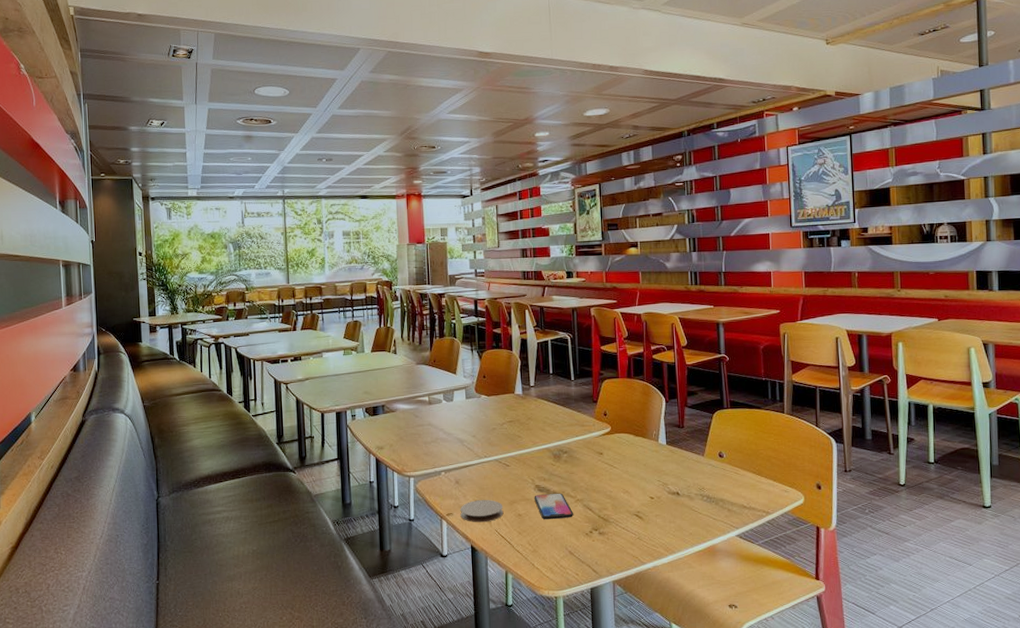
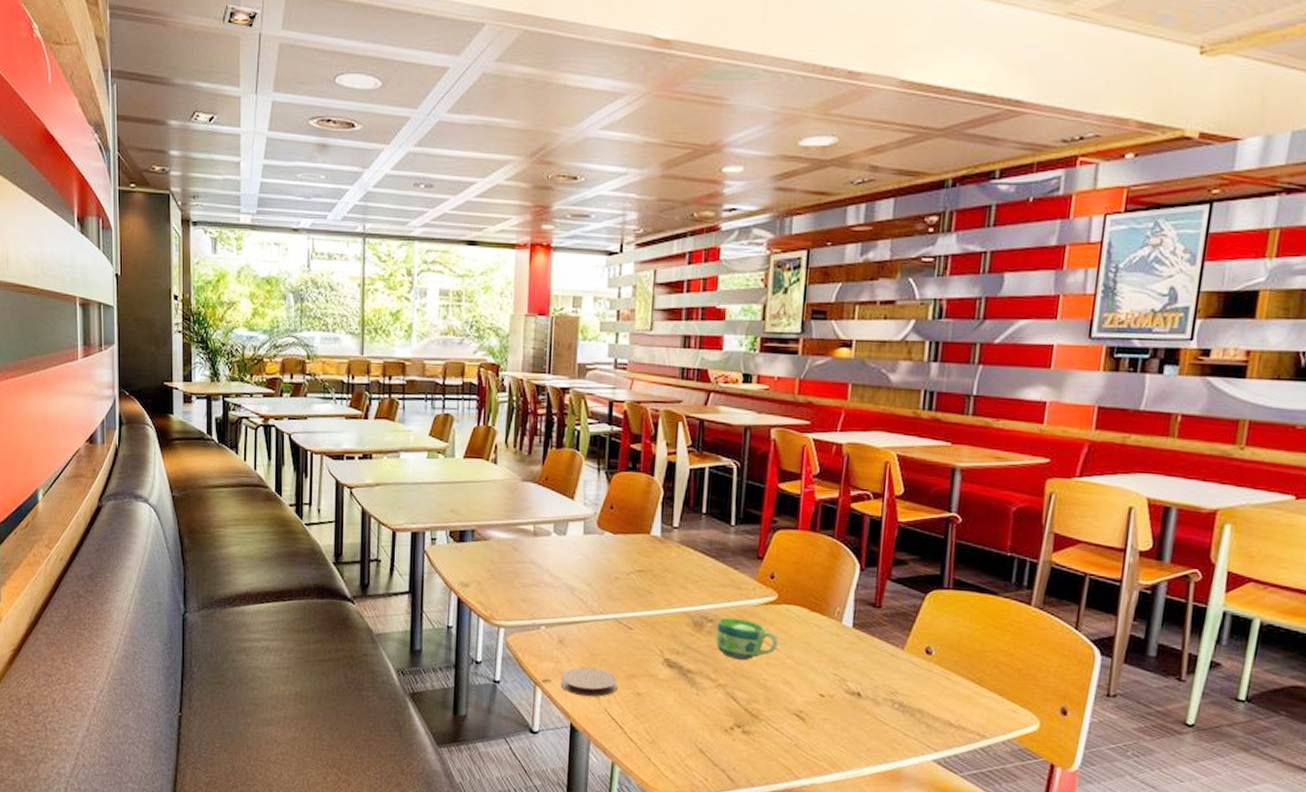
smartphone: present [534,493,573,520] -> none [660,671,711,707]
cup: none [570,448,616,479] -> present [715,617,778,660]

